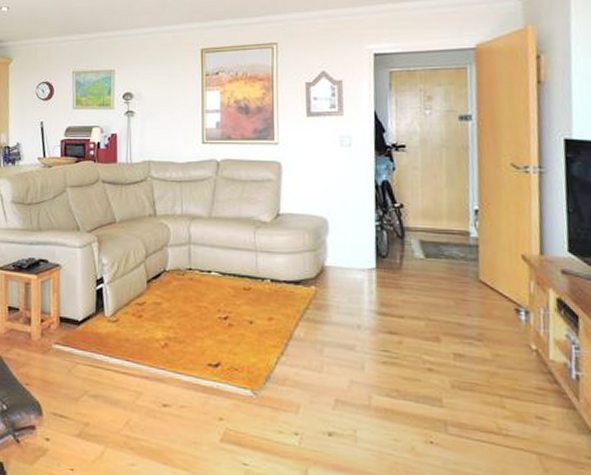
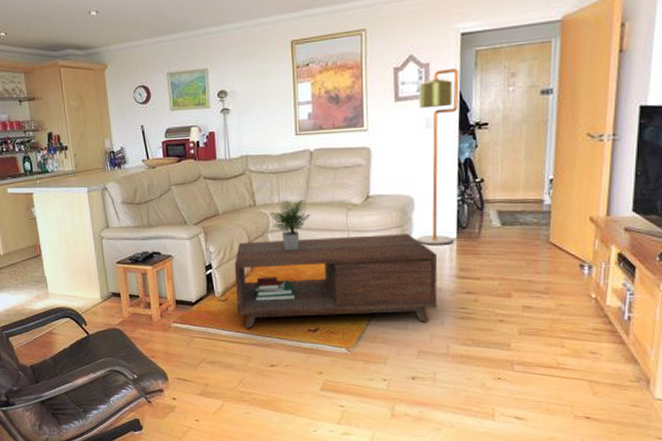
coffee table: none [128,212,357,365] -> present [234,199,438,329]
floor lamp: none [331,87,374,275] -> present [416,68,459,245]

